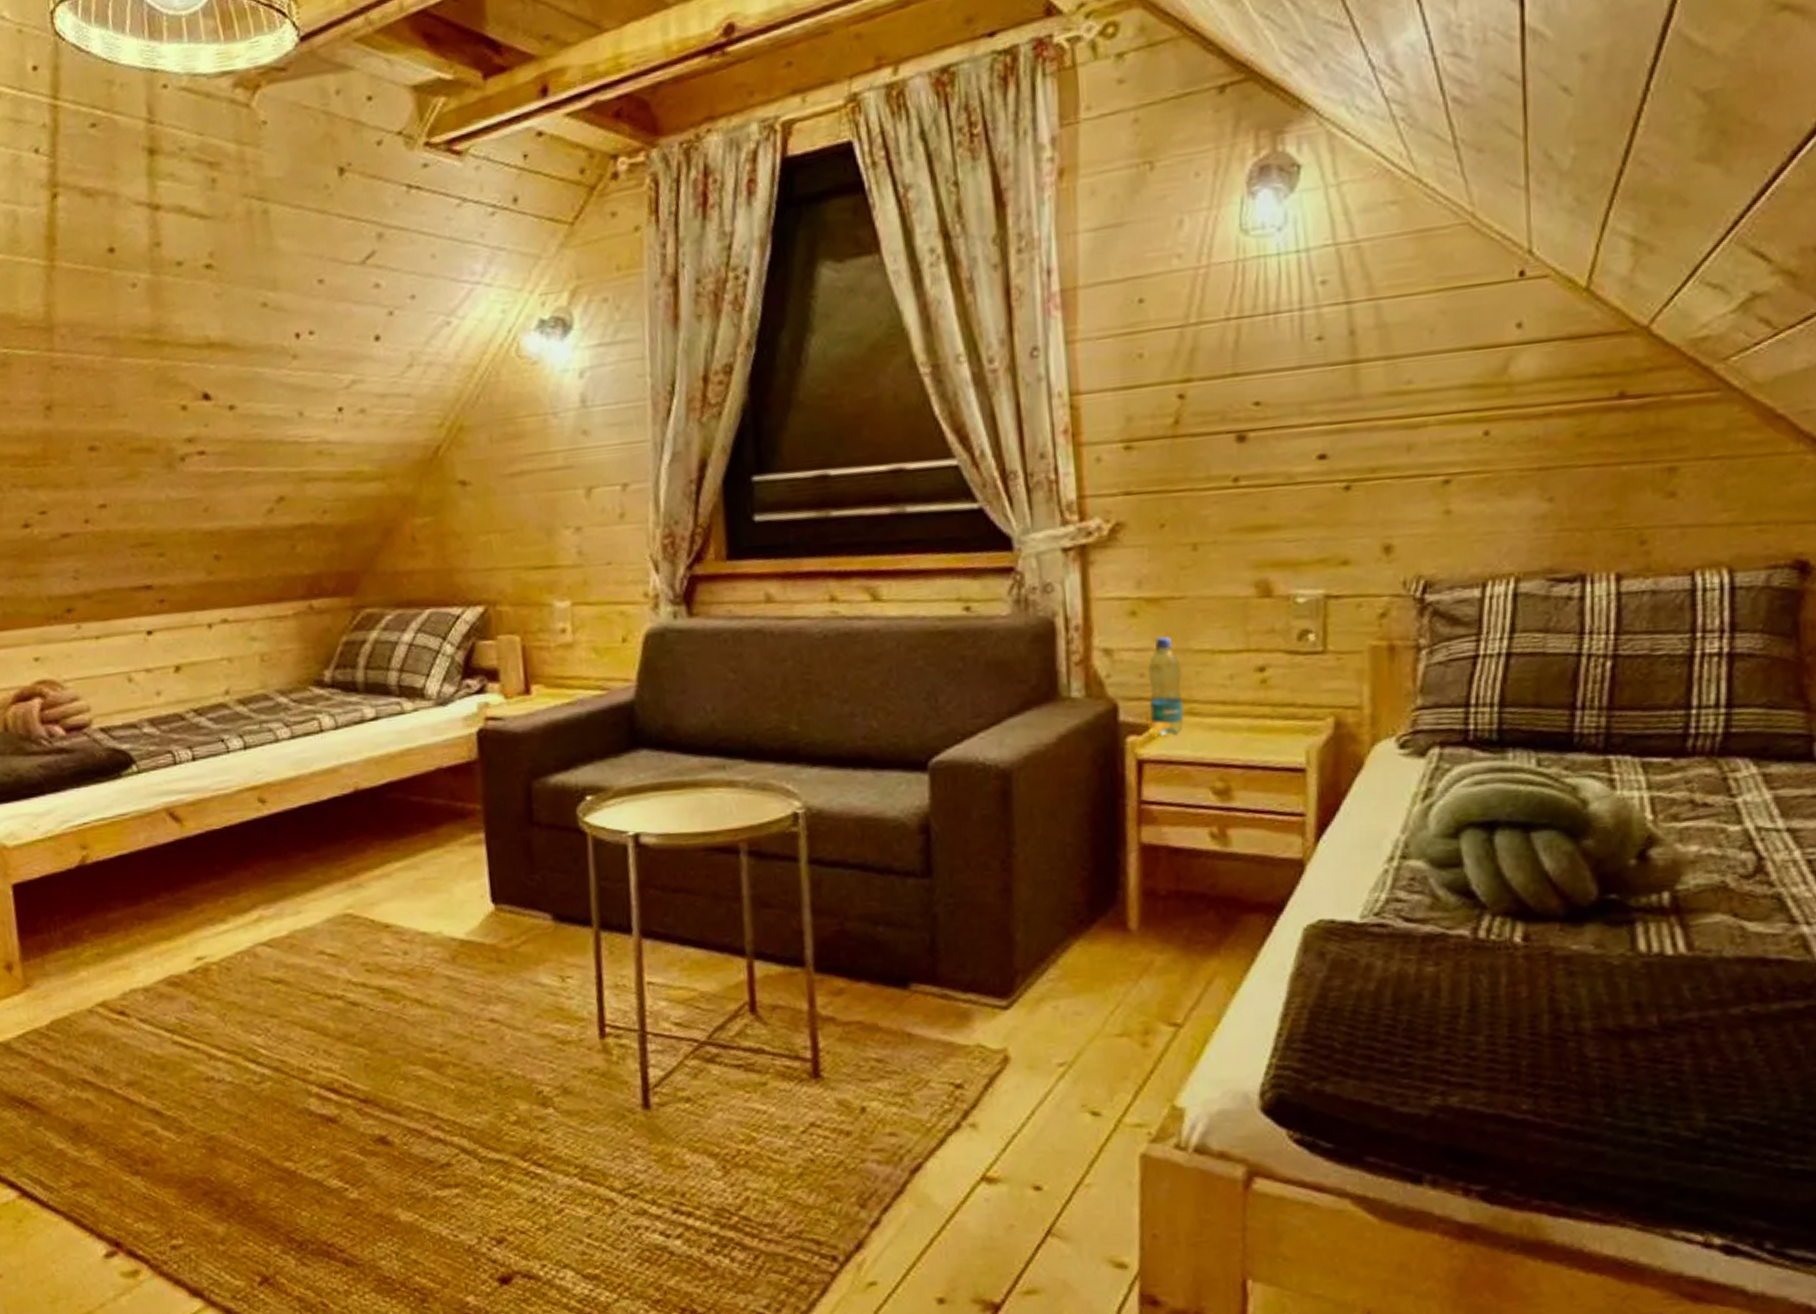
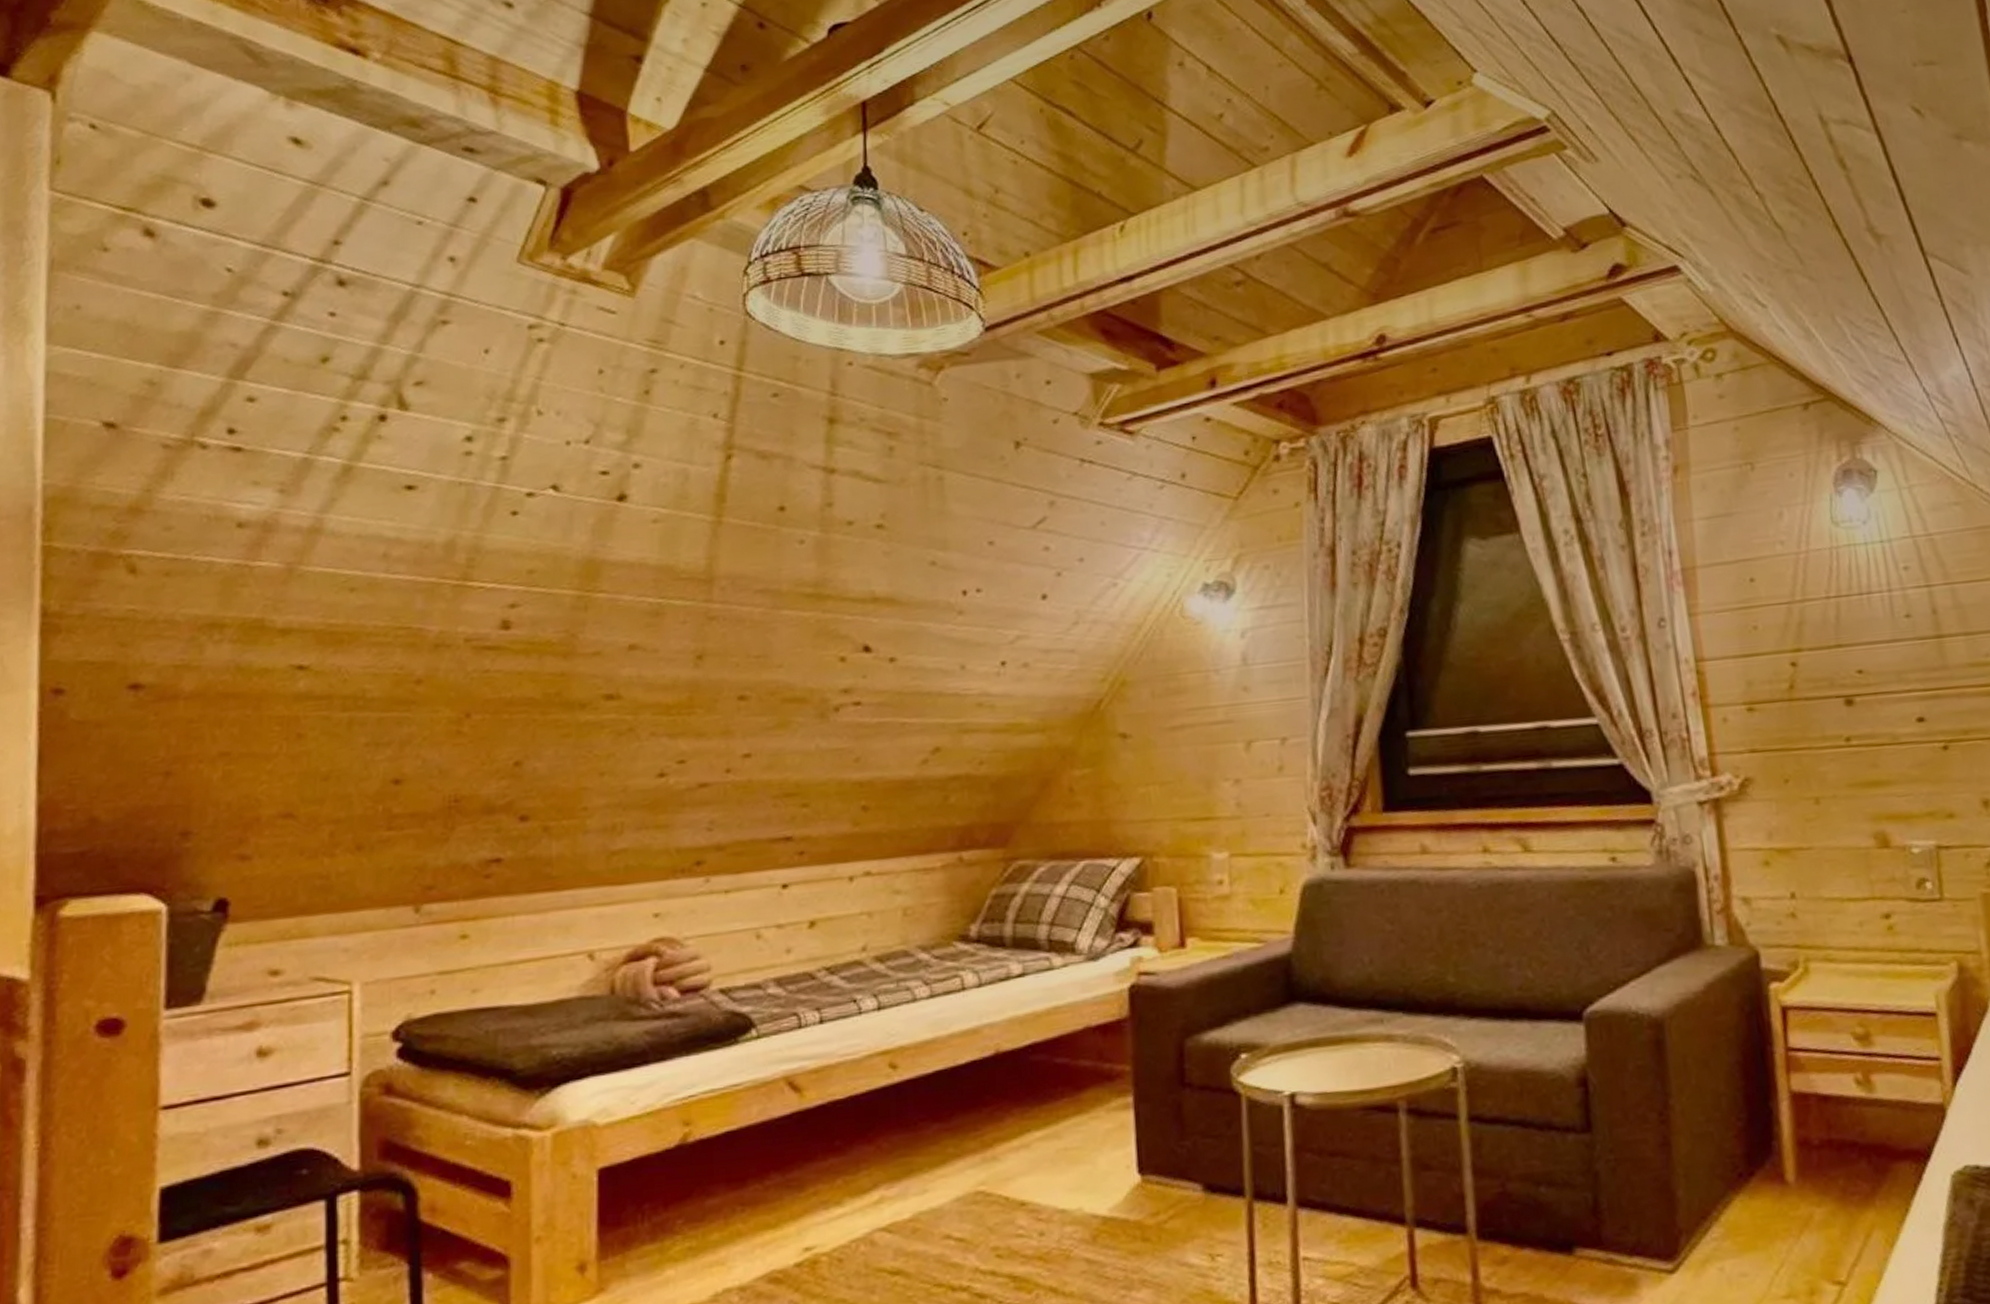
bottle: present [1148,637,1184,737] -> none [1784,885,1822,983]

